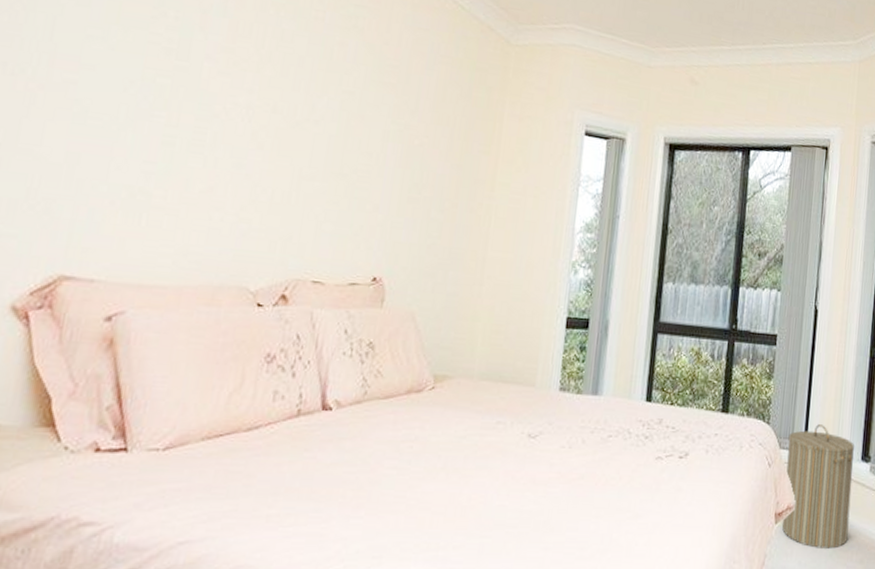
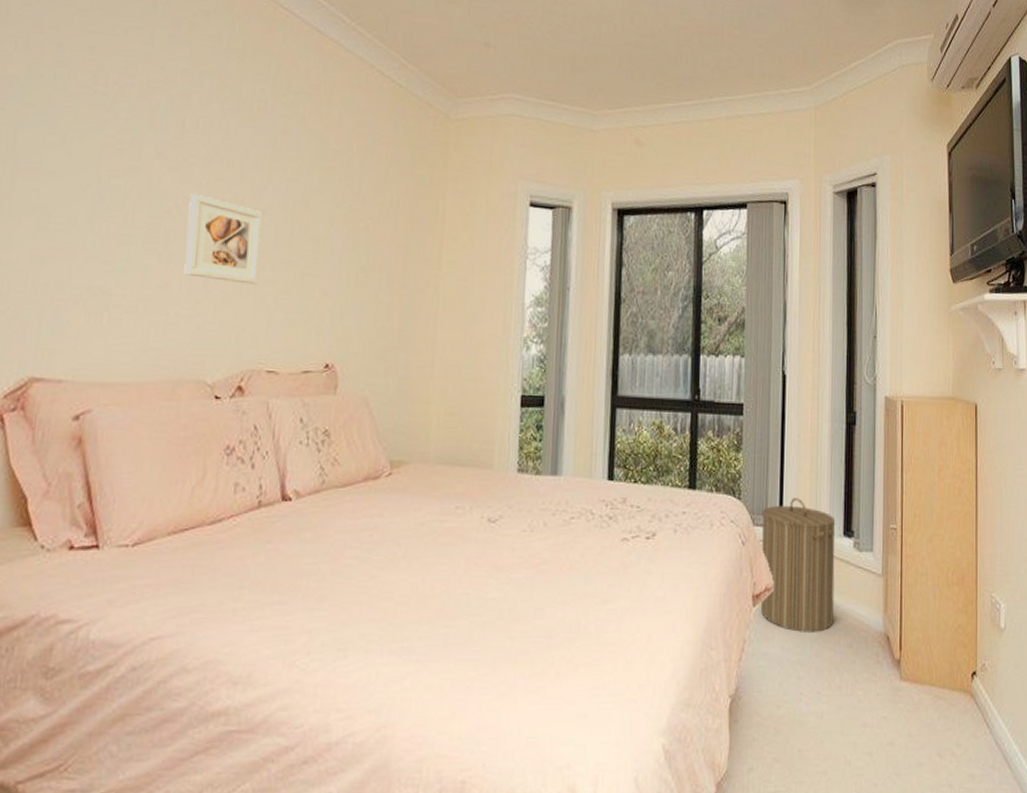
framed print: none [230,98,317,195] -> present [184,193,264,285]

